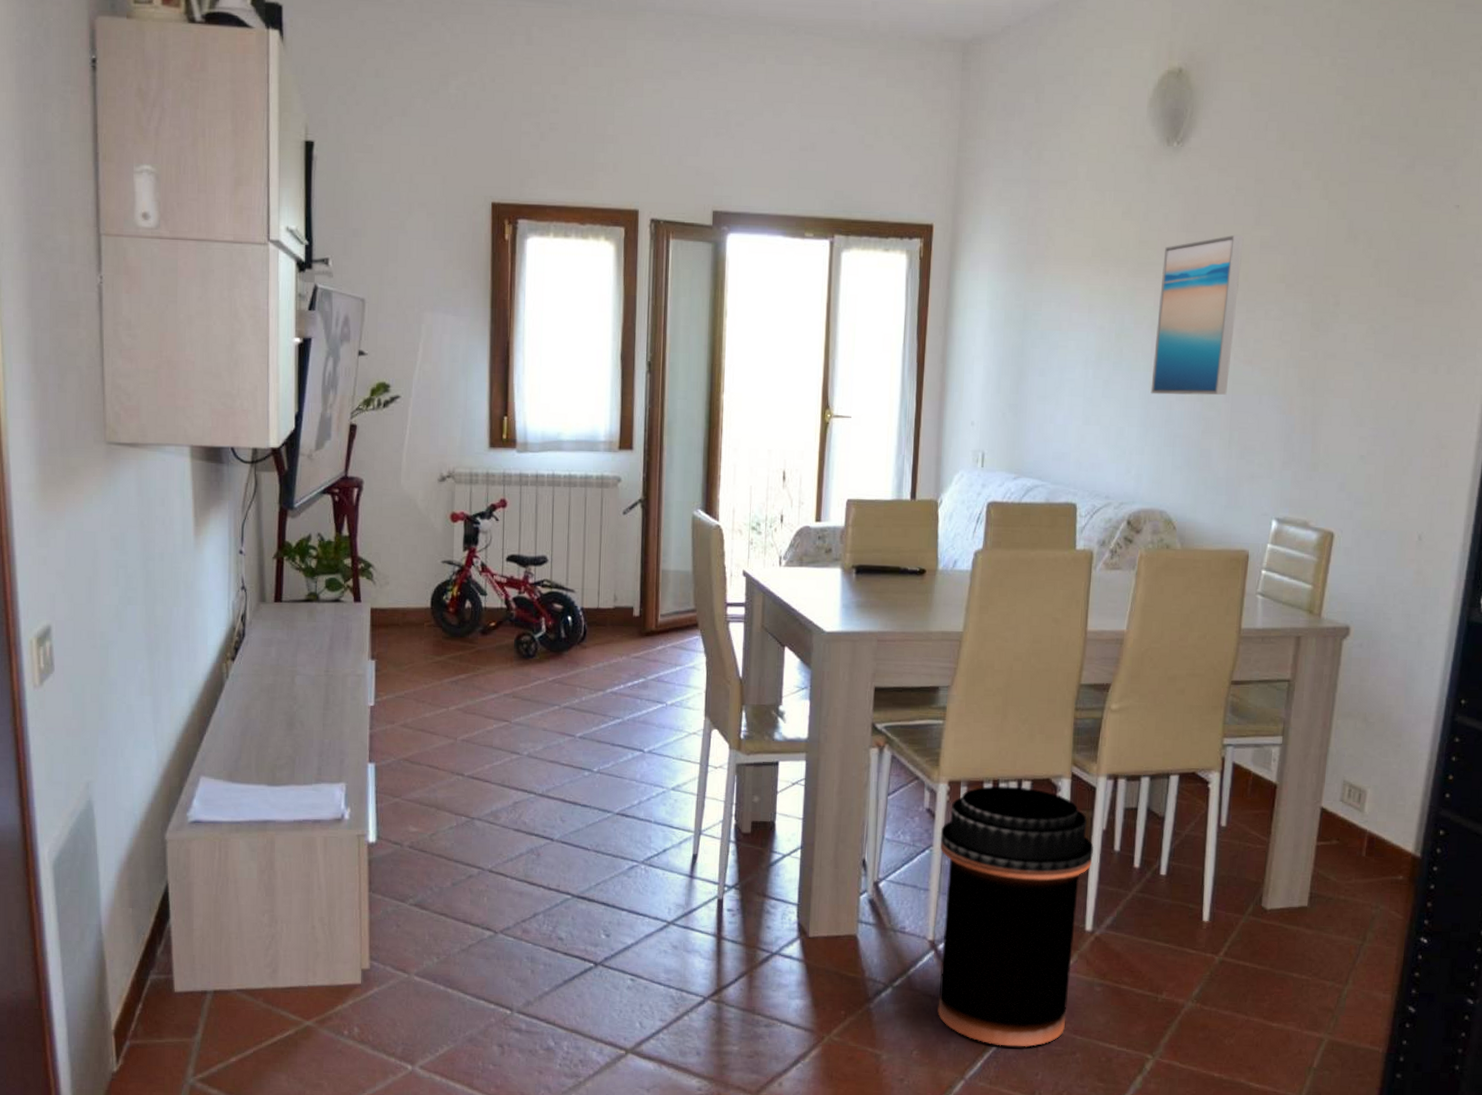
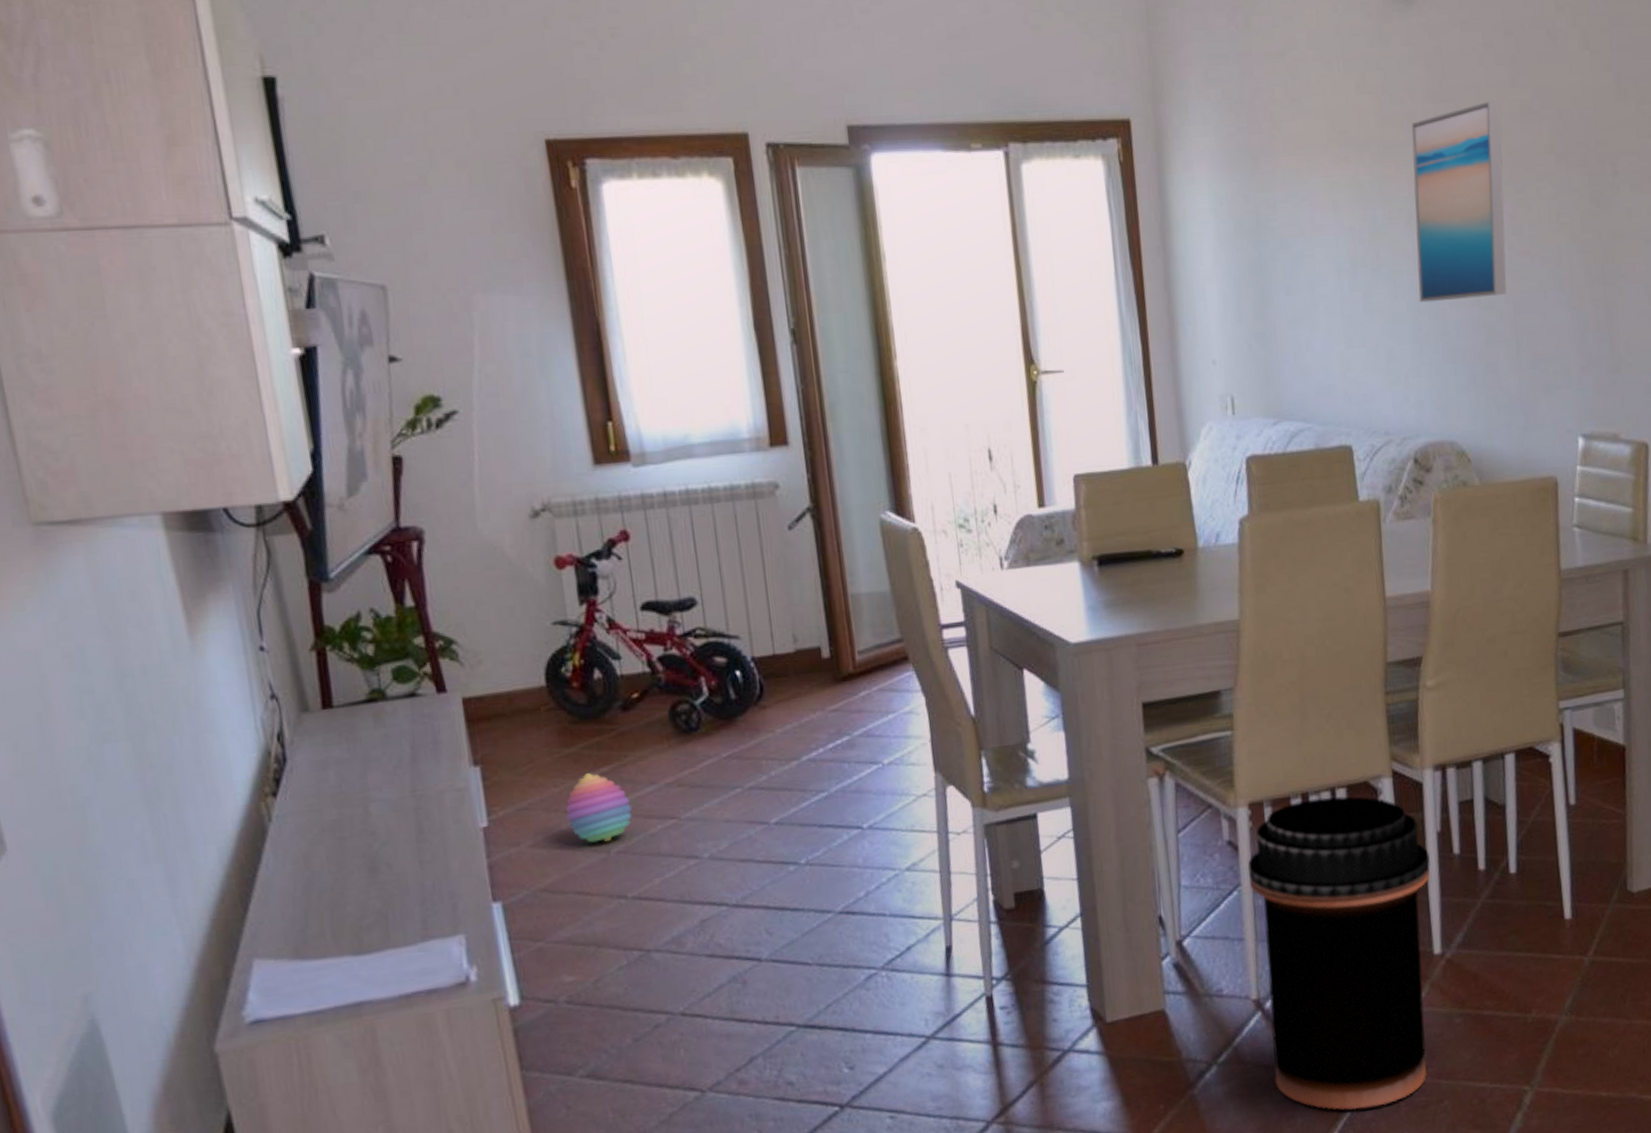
stacking toy: none [430,677,477,731] -> present [565,773,633,843]

